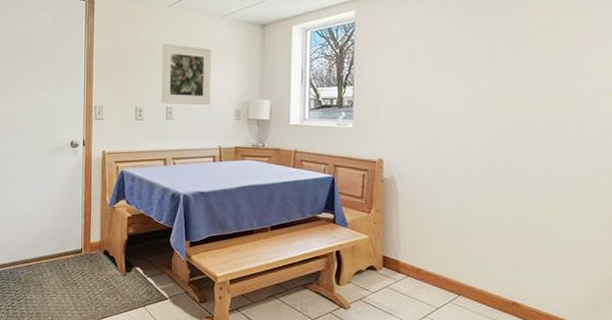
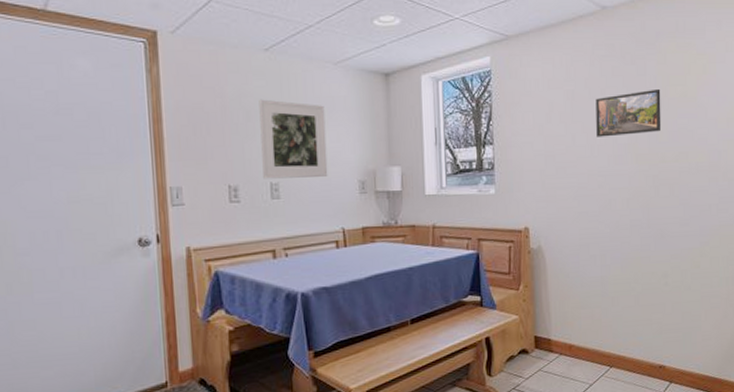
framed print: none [455,40,527,83] -> present [595,88,662,137]

